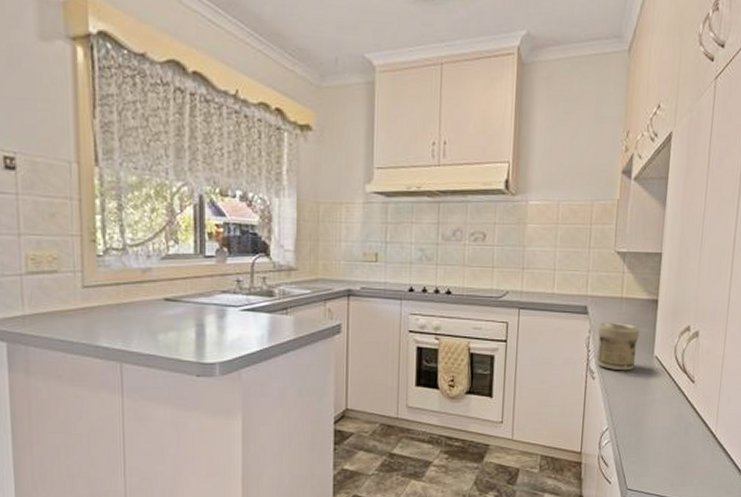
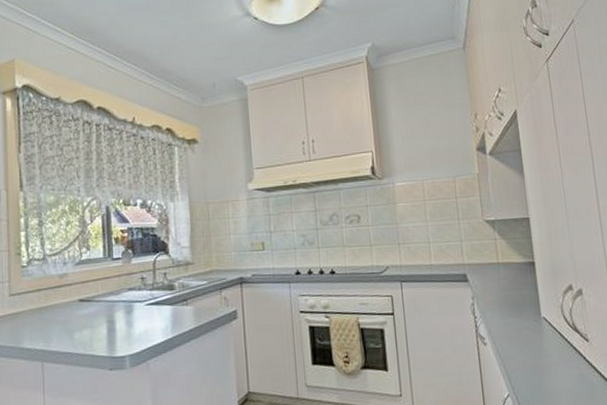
jar: present [597,321,640,371] -> none [481,287,524,335]

